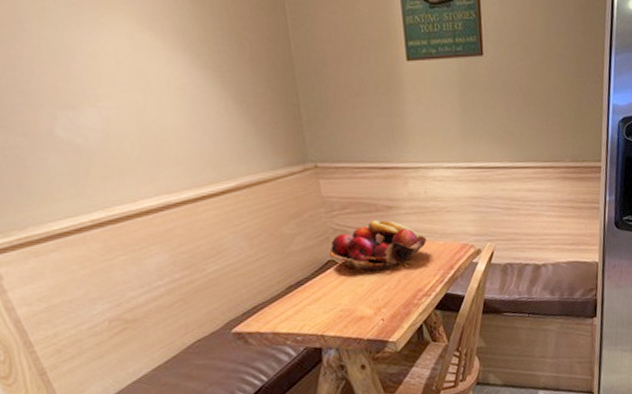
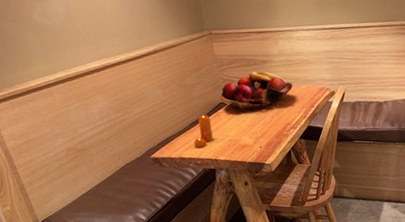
pepper shaker: none [292,274,319,320] -> present [194,114,213,148]

